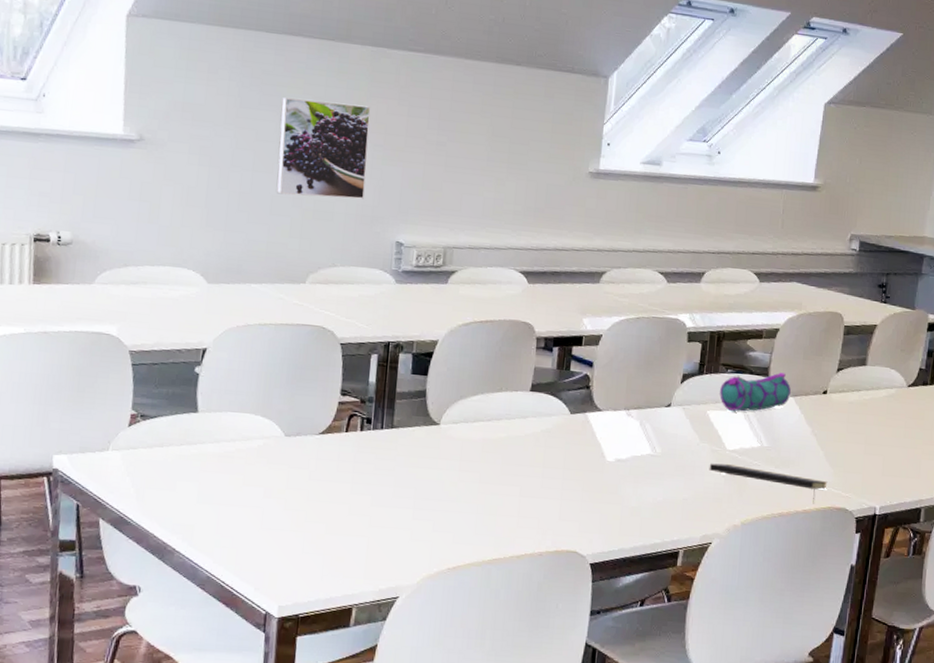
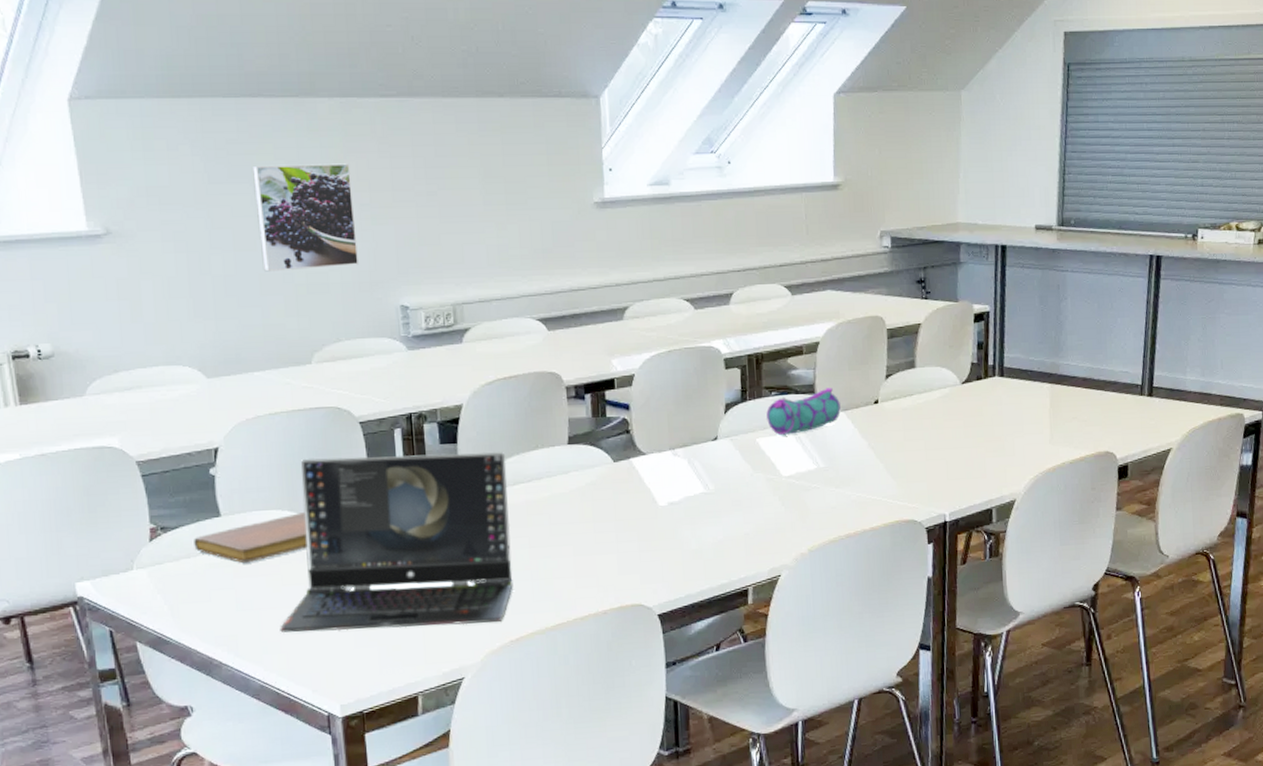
notebook: none [168,419,276,460] -> present [194,512,307,564]
laptop computer: none [234,369,471,550] -> present [280,451,514,633]
notepad: present [709,463,828,503] -> none [766,491,892,519]

